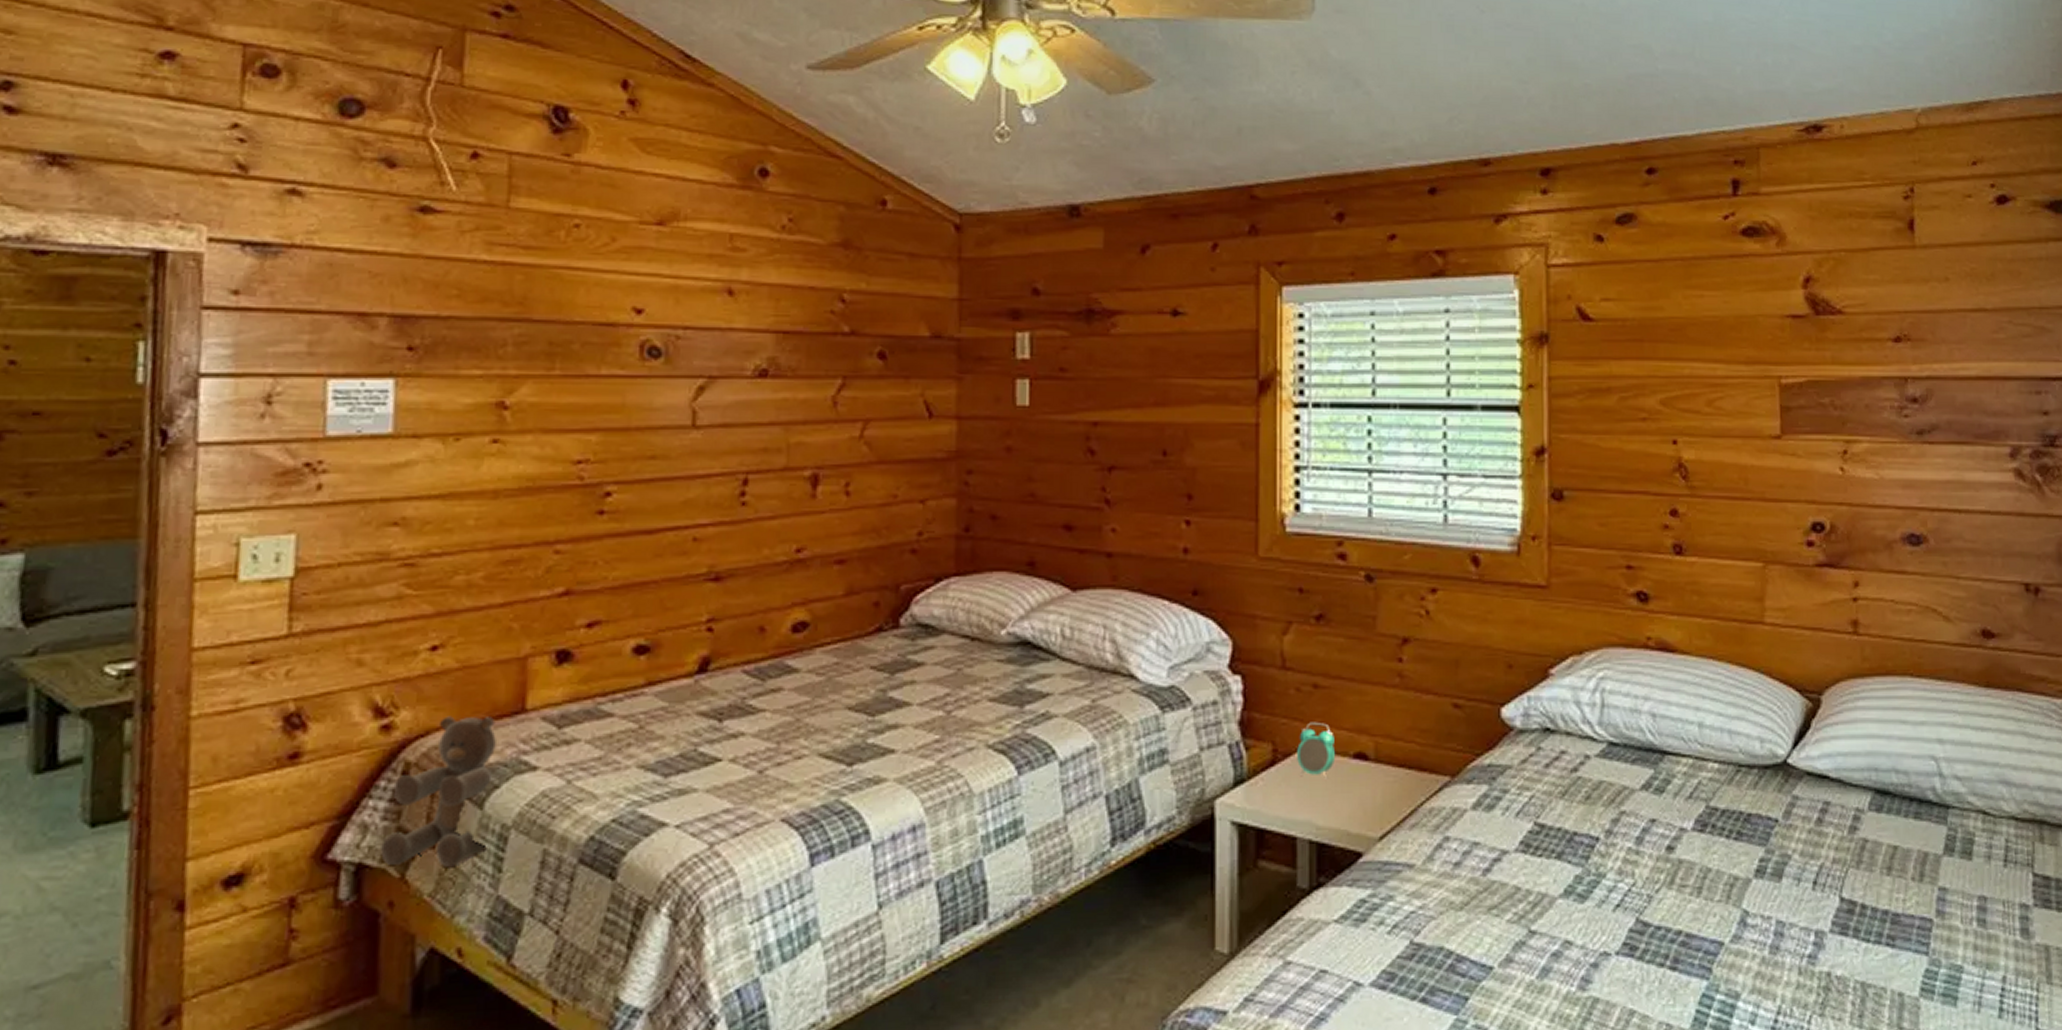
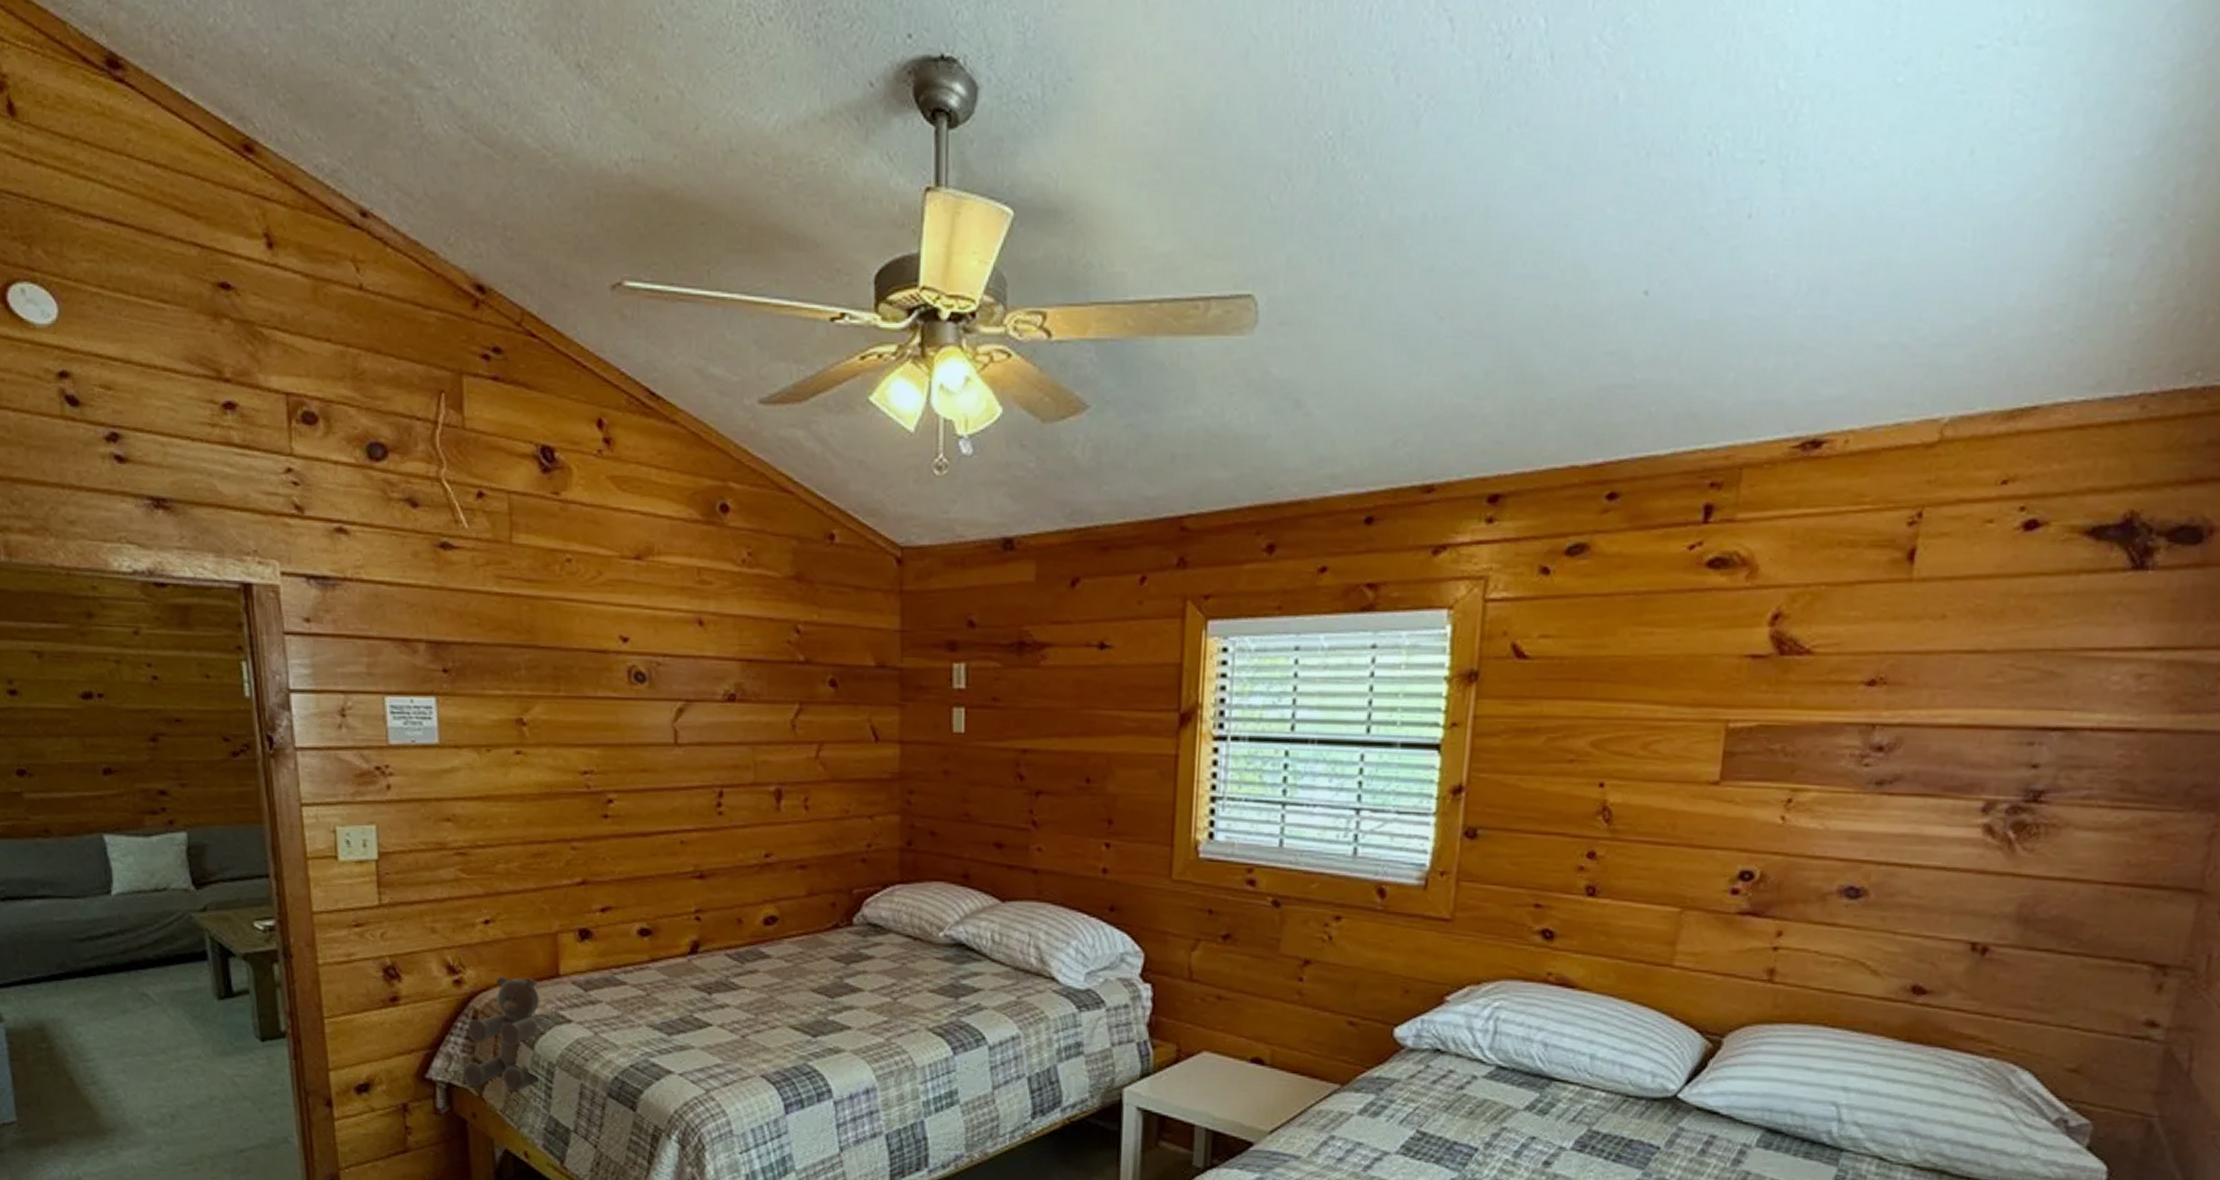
alarm clock: present [1297,721,1336,781] -> none [1199,1028,1235,1080]

